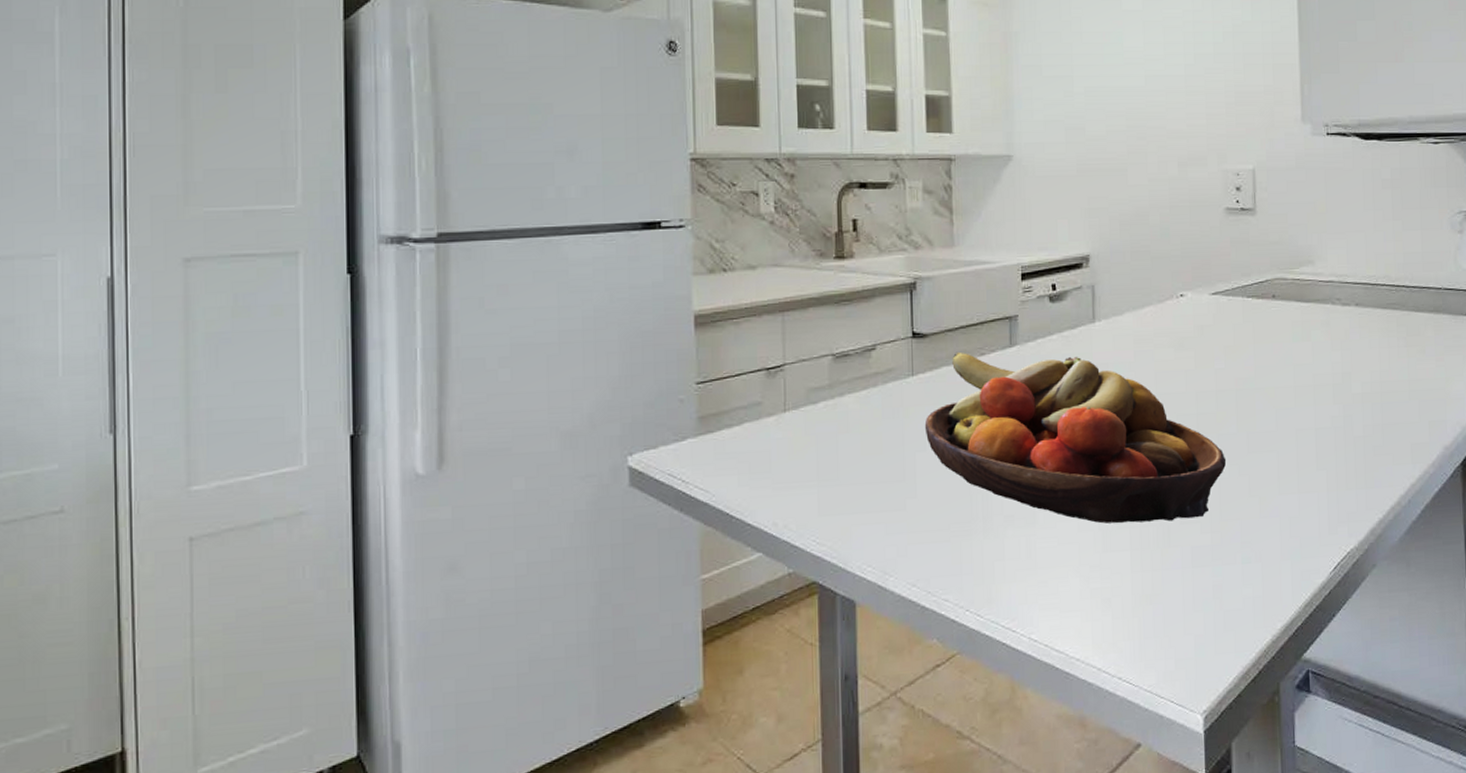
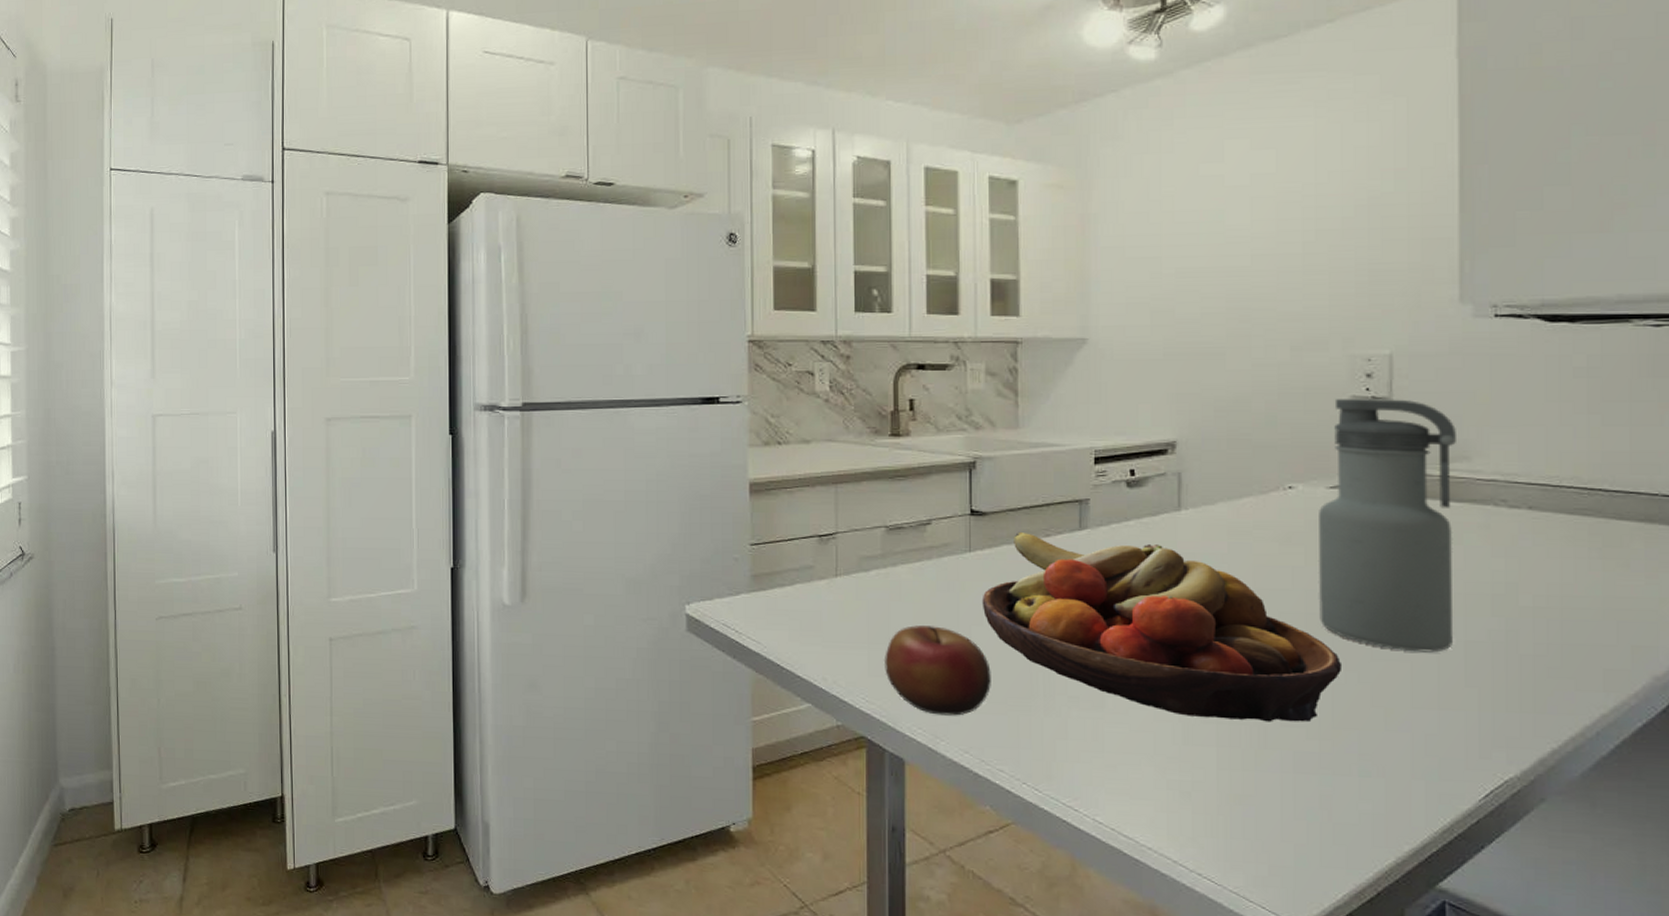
apple: none [833,456,935,550] -> present [883,625,991,716]
water bottle: none [1204,209,1307,442] -> present [1317,398,1456,653]

